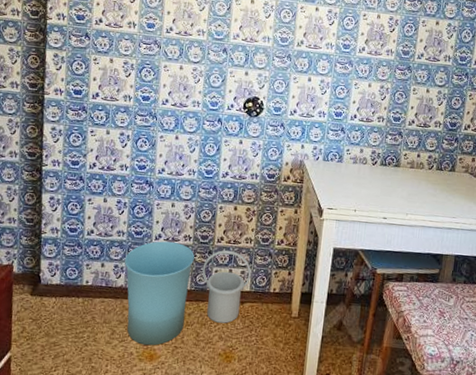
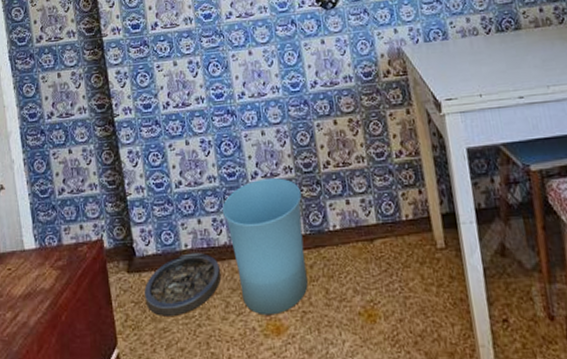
pet bowl: none [42,288,113,335] -> present [144,252,221,316]
bucket: present [202,250,251,324] -> none [313,176,374,272]

